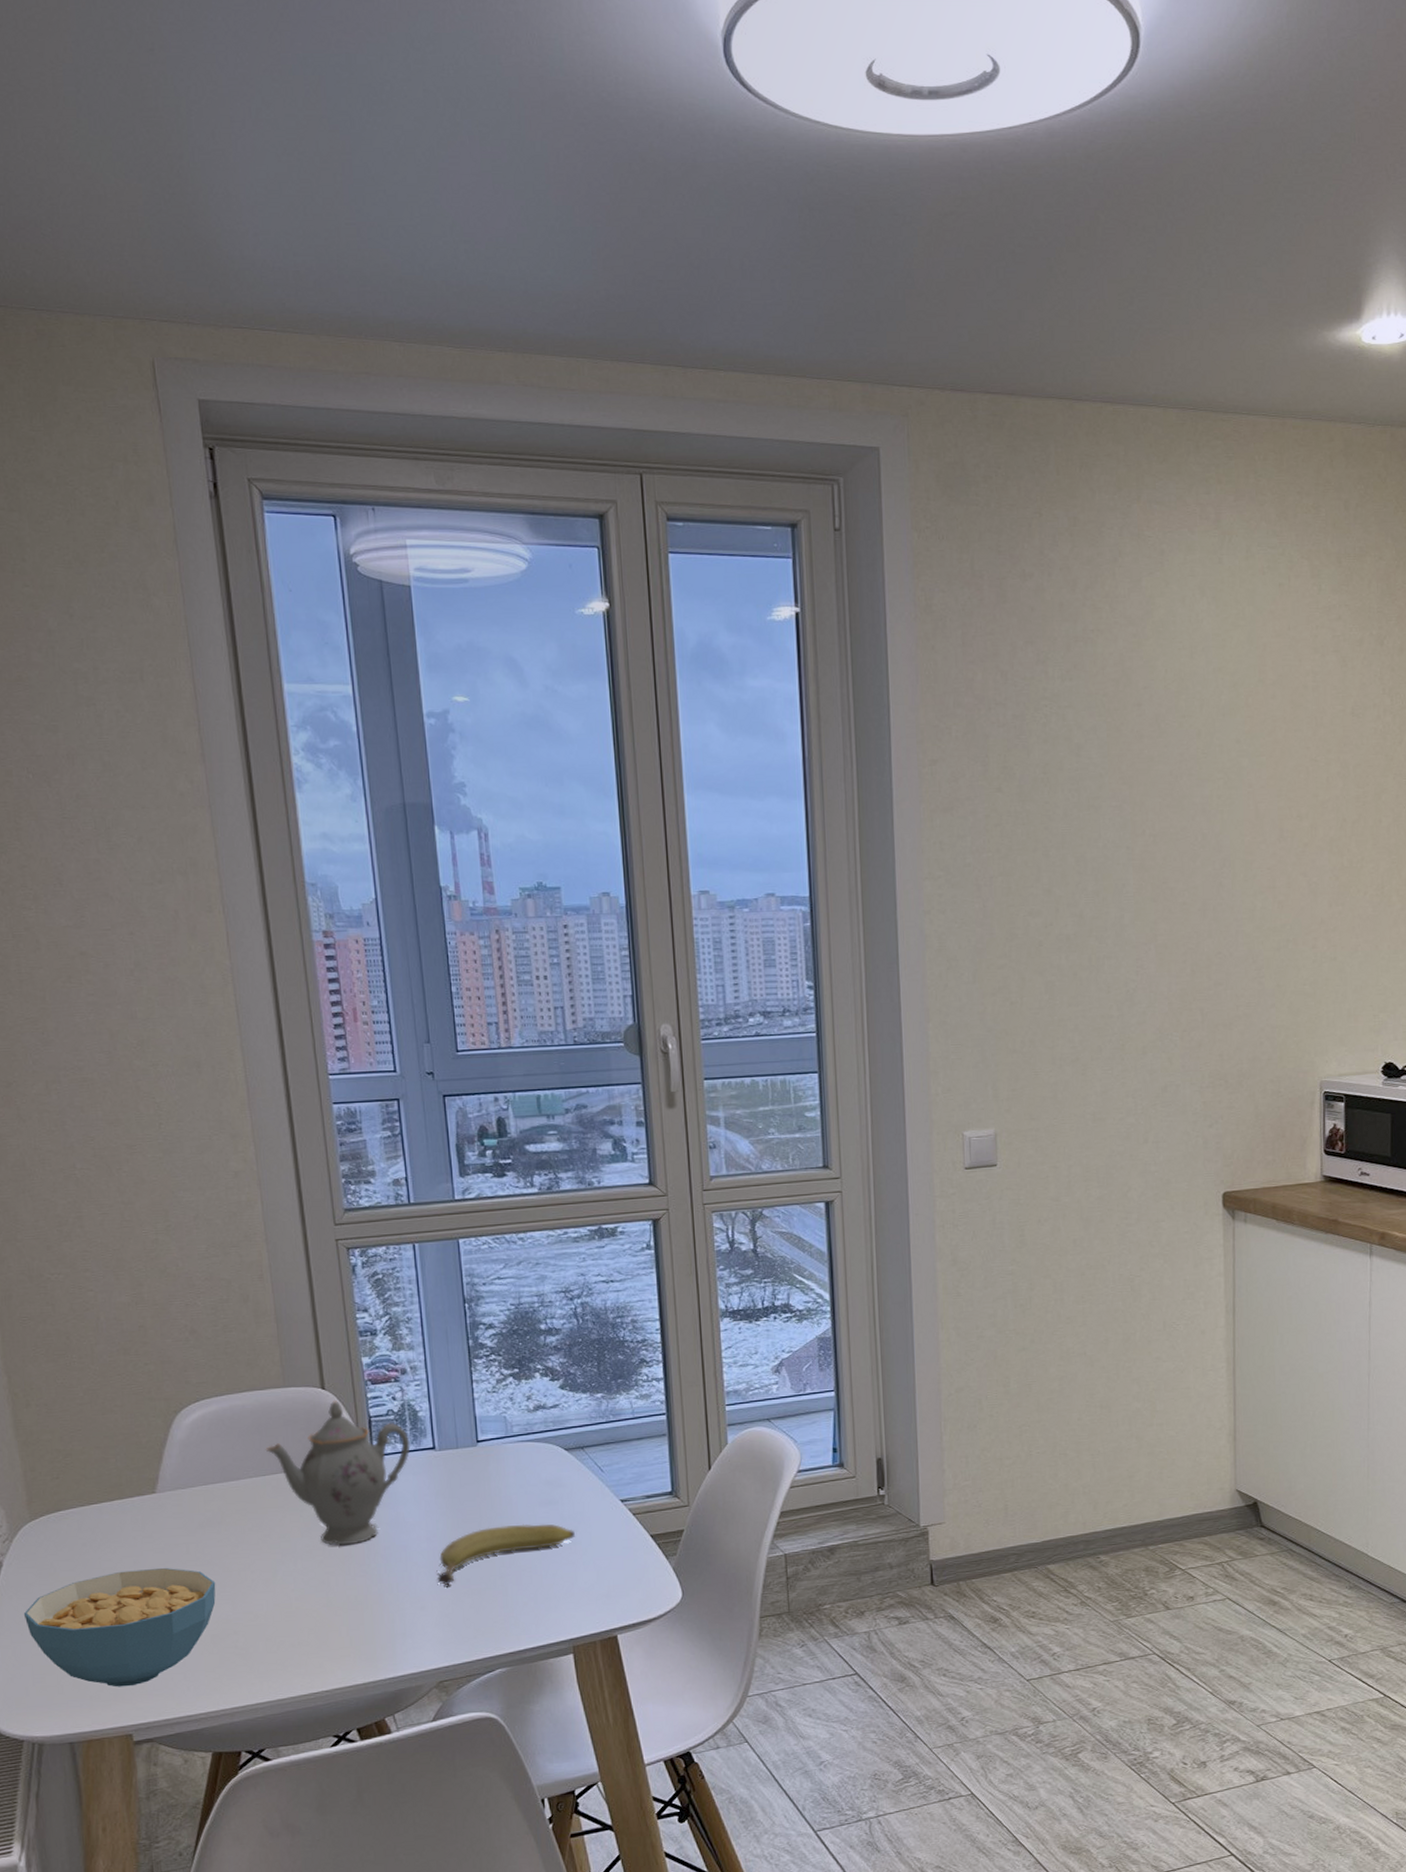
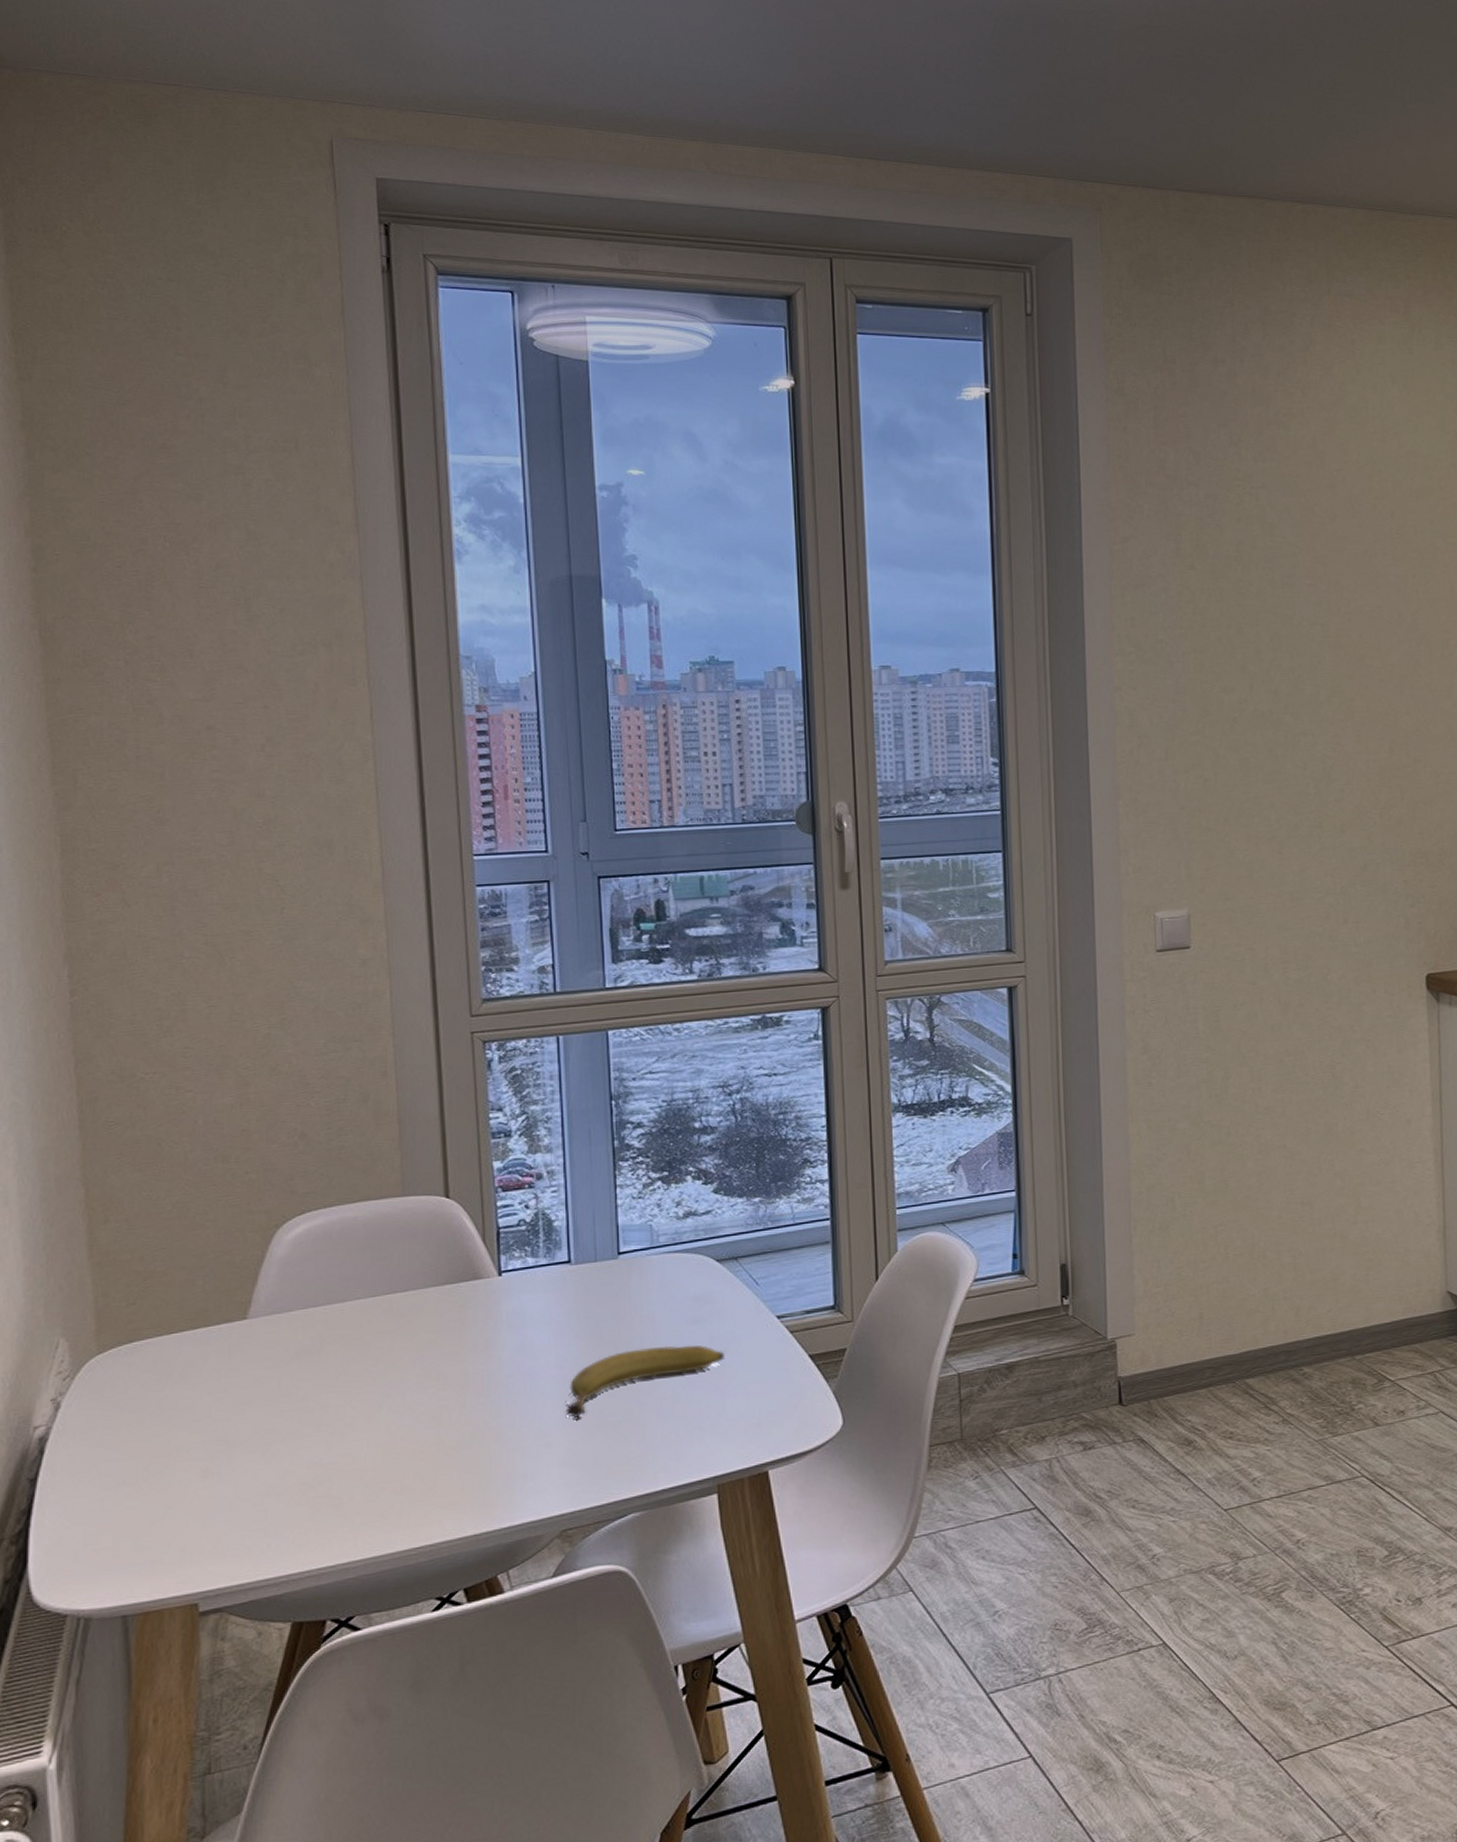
cereal bowl: present [23,1567,216,1687] -> none [80,1404,310,1548]
teapot: present [265,1401,410,1546] -> none [377,1210,543,1375]

